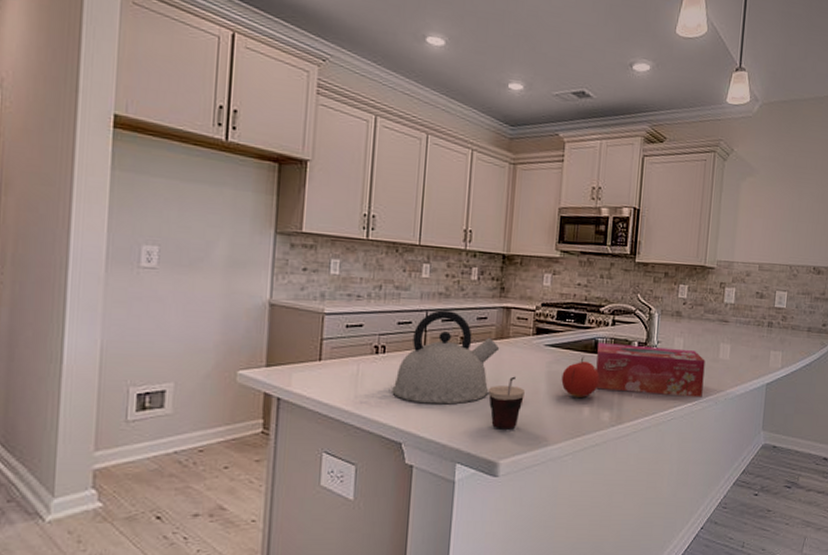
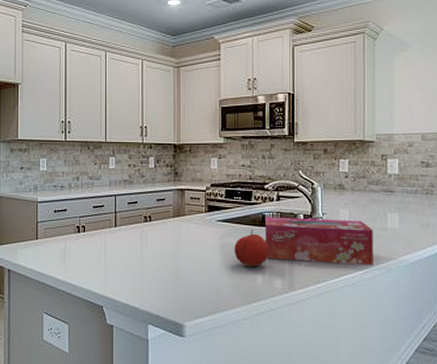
kettle: present [392,310,500,405] -> none [92,195,178,274]
cup: present [488,376,526,430] -> none [170,249,203,295]

